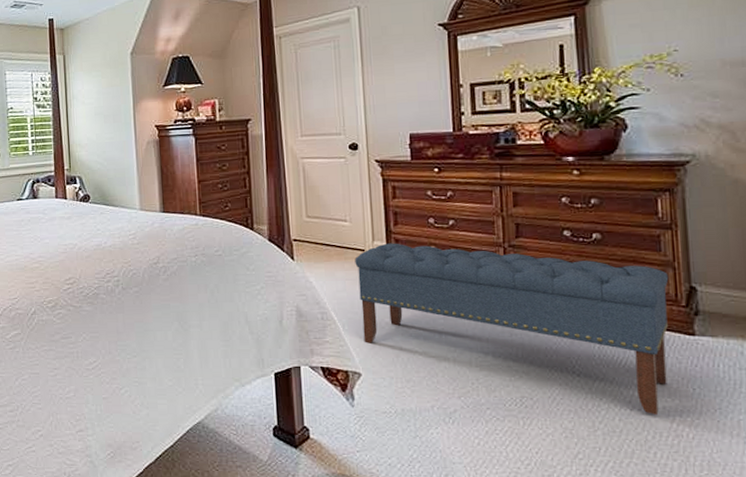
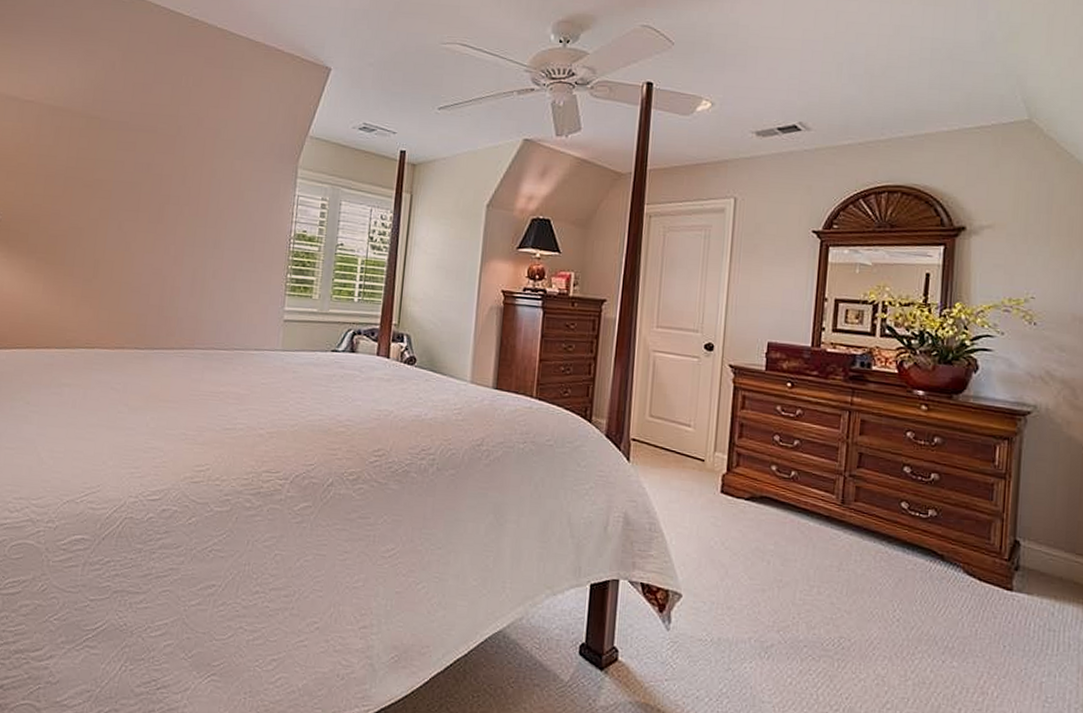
bench: present [355,243,669,414] -> none [690,456,997,669]

